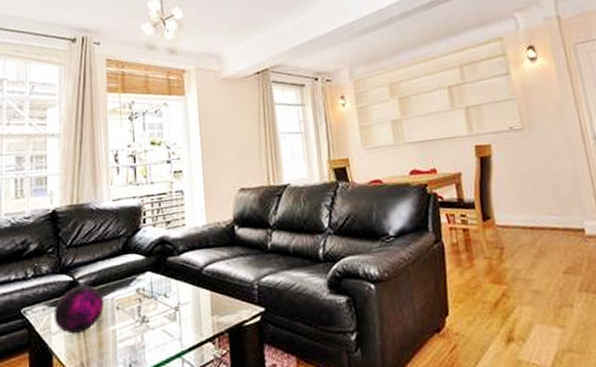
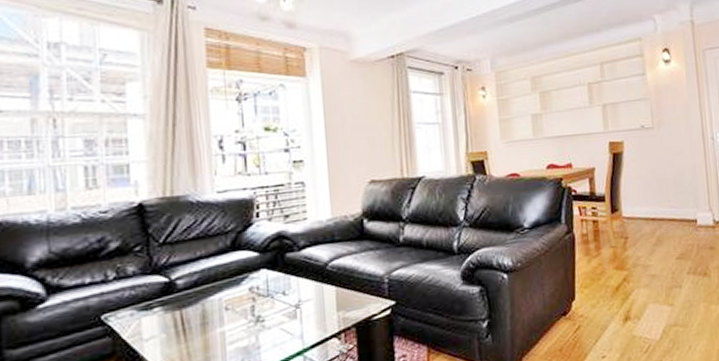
decorative orb: present [54,285,104,335] -> none [145,285,210,340]

